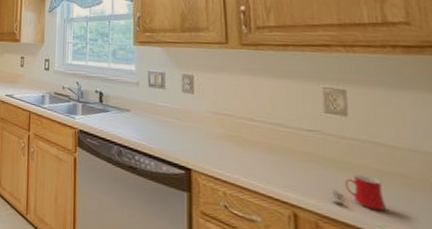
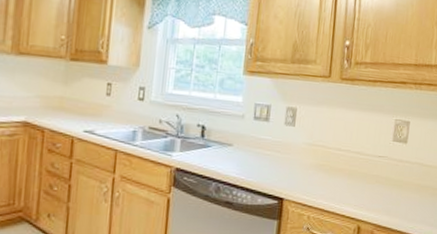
mug: present [331,174,387,212] -> none [385,190,419,216]

